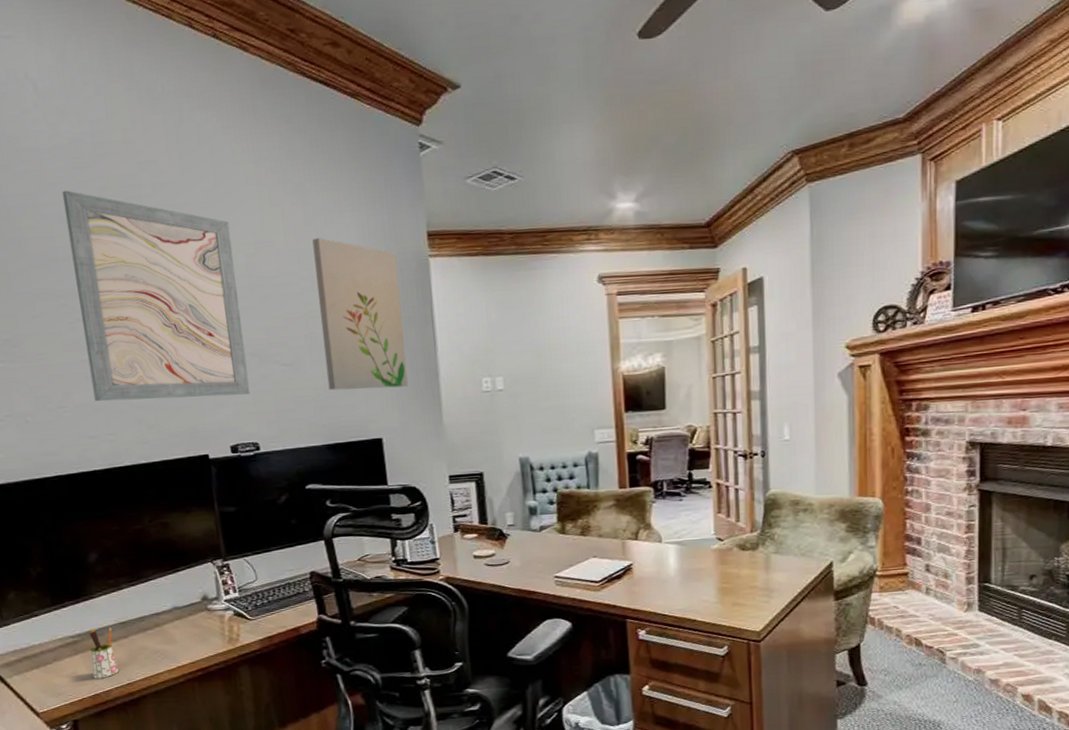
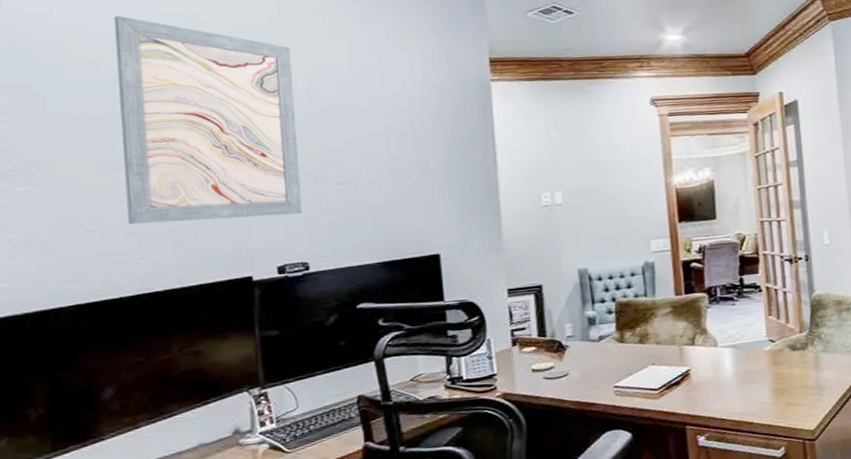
wall art: present [312,238,409,391] -> none [375,63,468,208]

